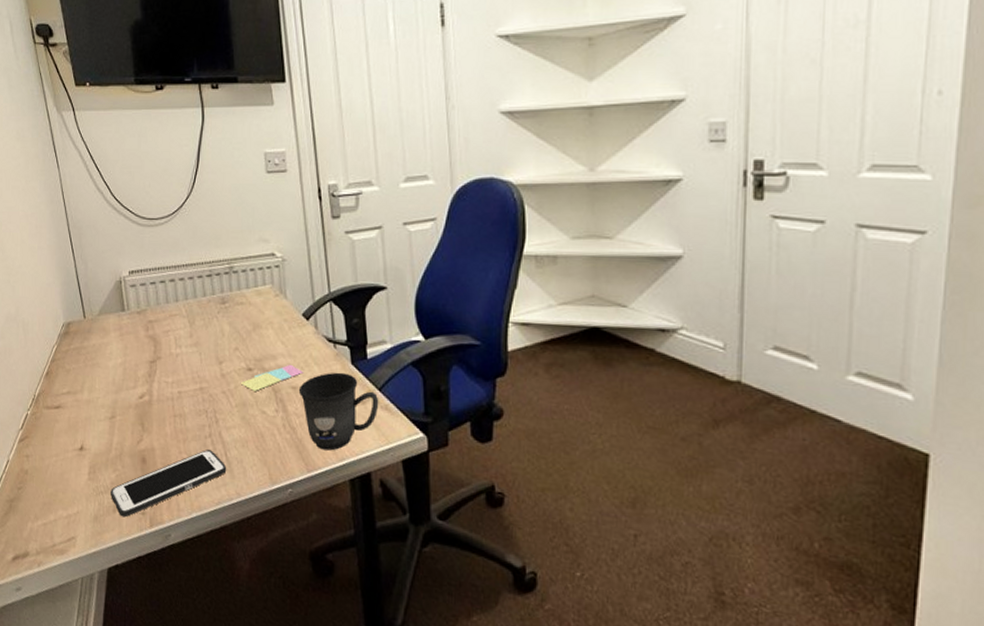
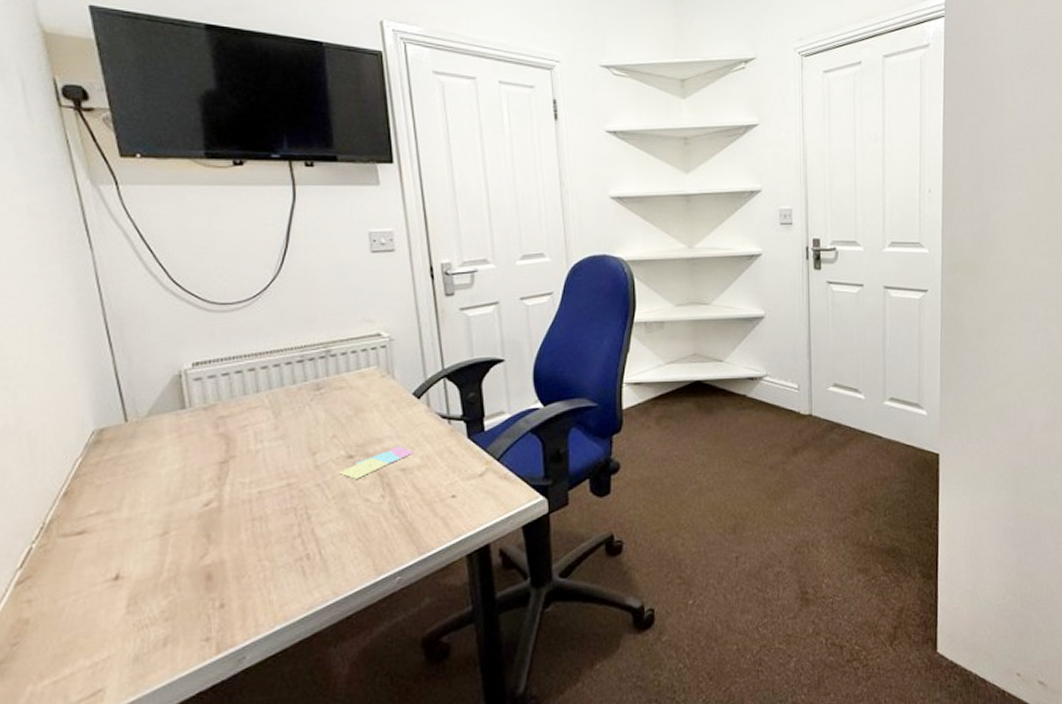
cell phone: present [111,450,227,518] -> none [160,551,321,650]
mug: present [298,372,379,451] -> none [408,447,498,529]

